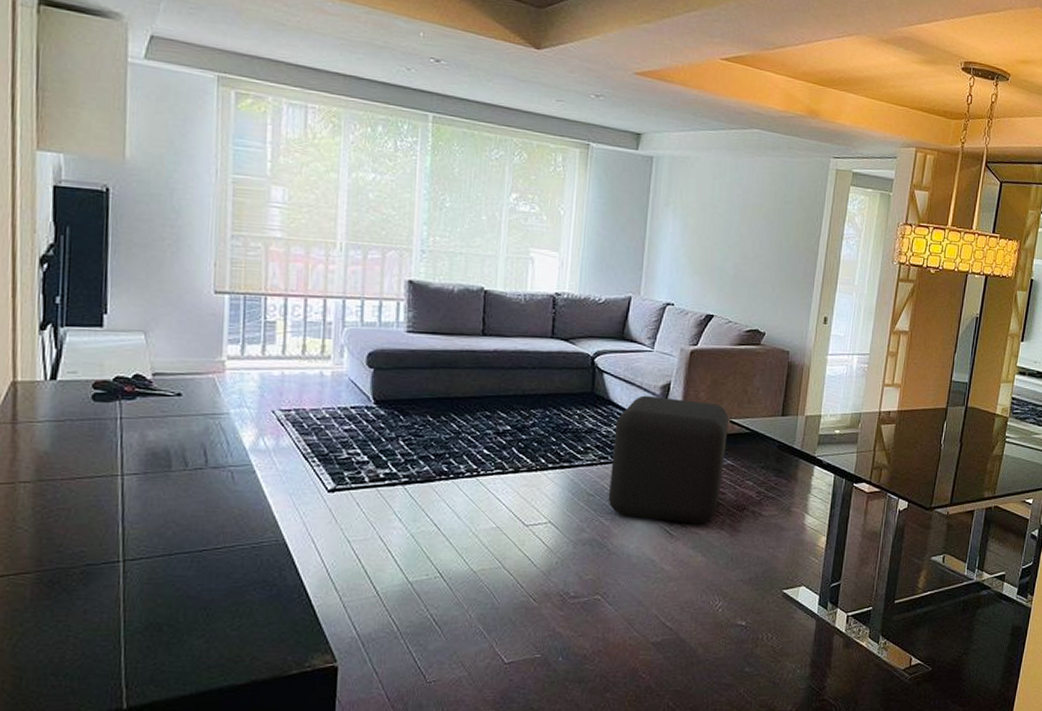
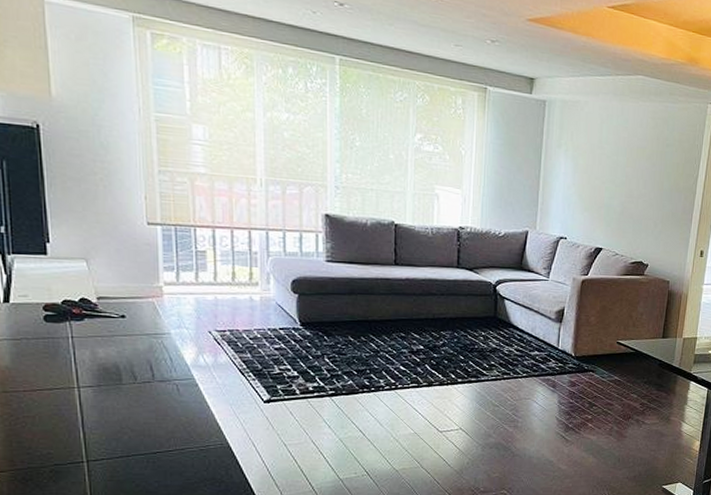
cube: present [608,395,729,525] -> none [511,319,616,431]

